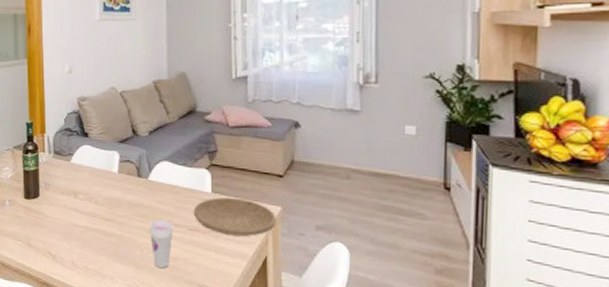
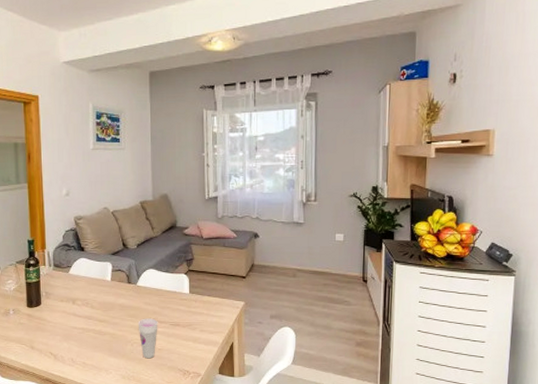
plate: present [193,197,276,237] -> none [174,296,241,328]

